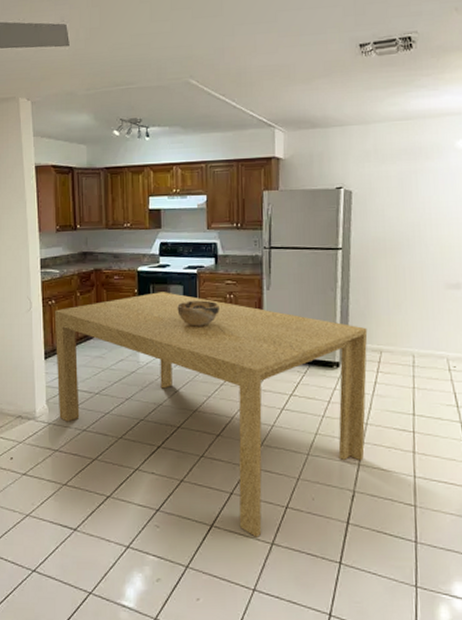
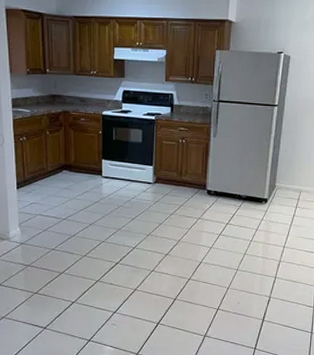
dining table: present [54,292,368,537] -> none [25,134,292,331]
decorative bowl: present [177,300,219,326] -> none [136,143,173,166]

